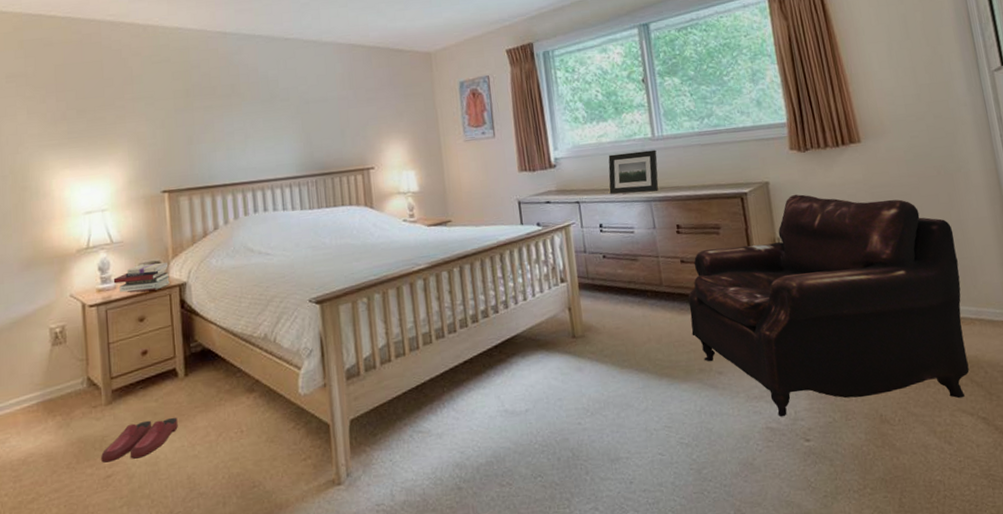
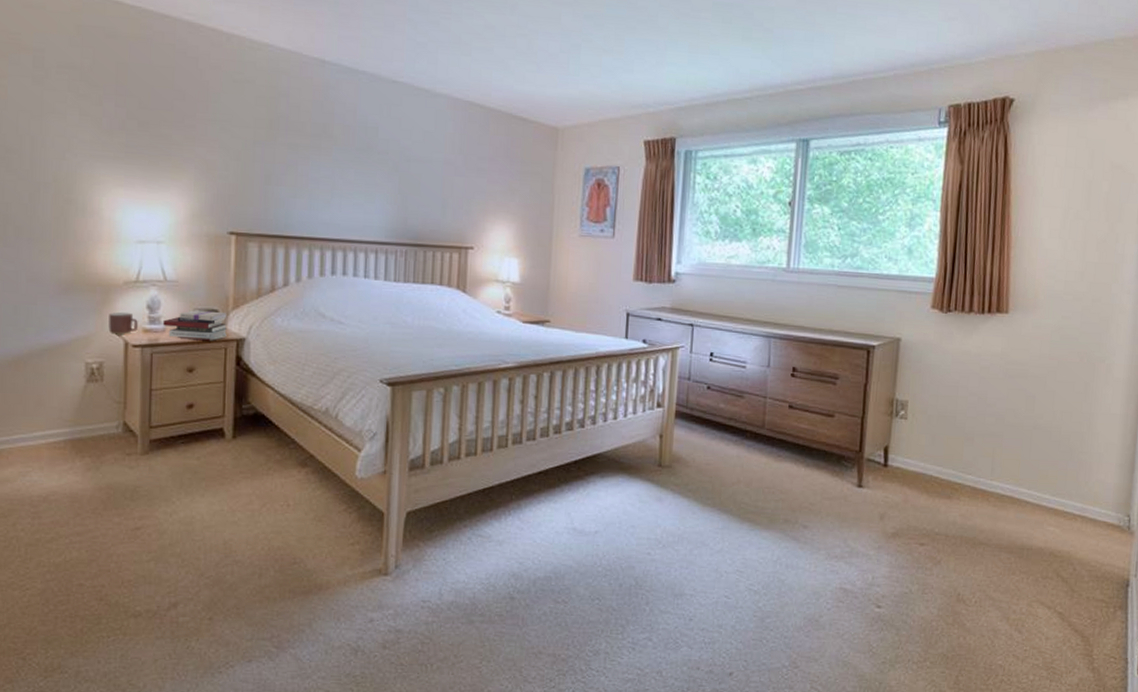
mug: none [66,276,92,299] -> present [108,311,138,335]
slippers: present [101,417,178,463] -> none [131,477,219,515]
picture frame: present [608,150,659,195] -> none [728,279,788,329]
leather: present [688,194,969,417] -> none [784,356,1080,589]

